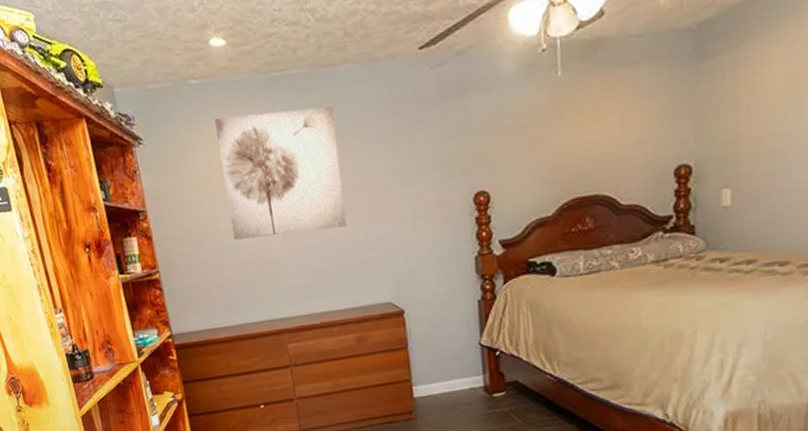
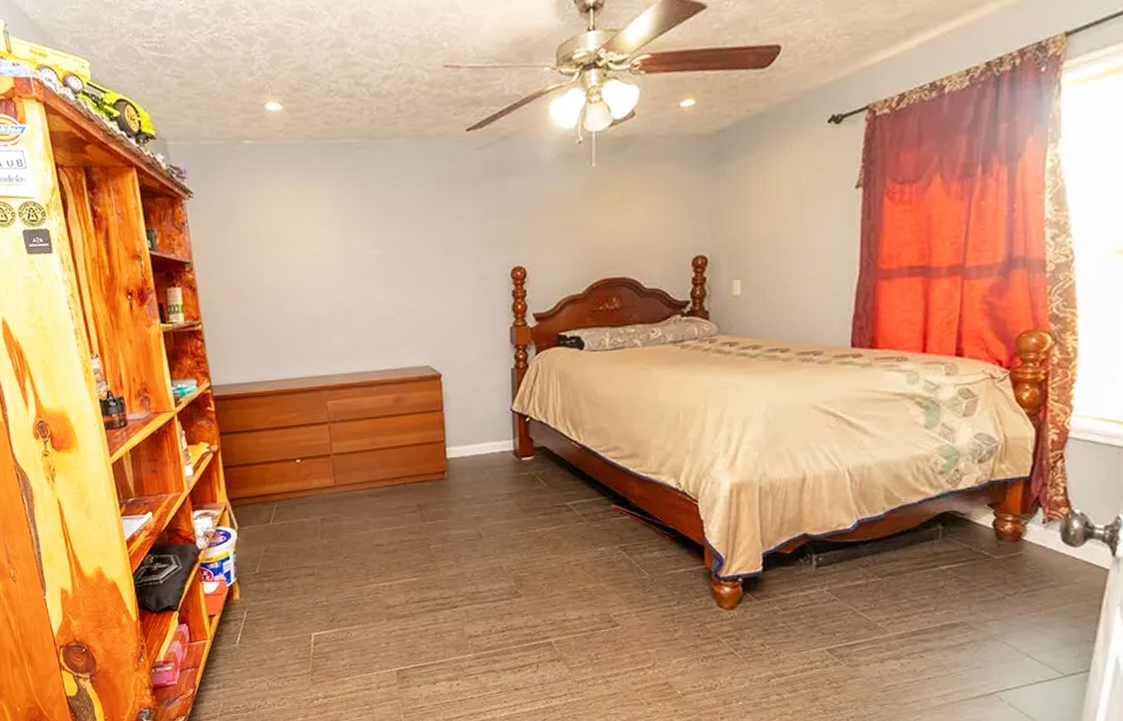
wall art: present [215,106,347,240] -> none [267,176,391,297]

